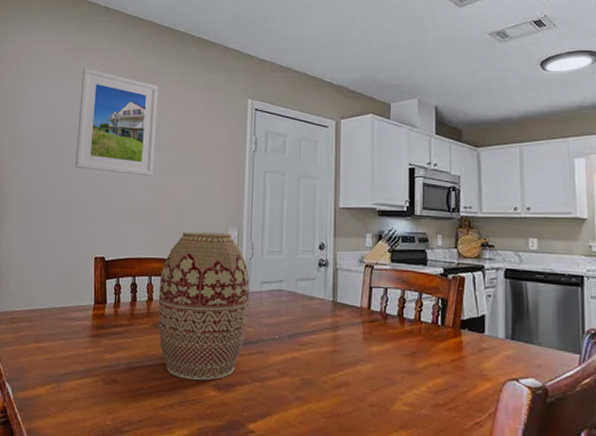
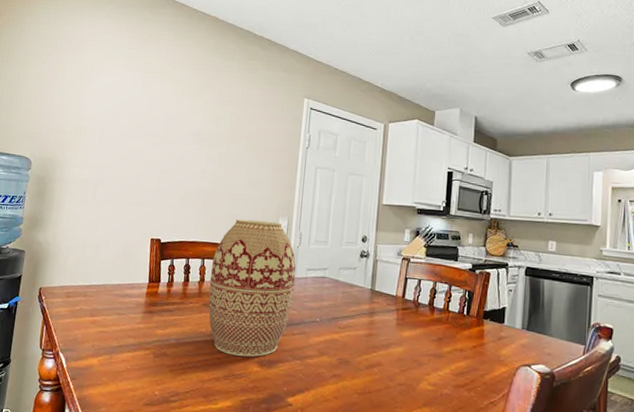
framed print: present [74,68,158,176] -> none [135,57,220,165]

